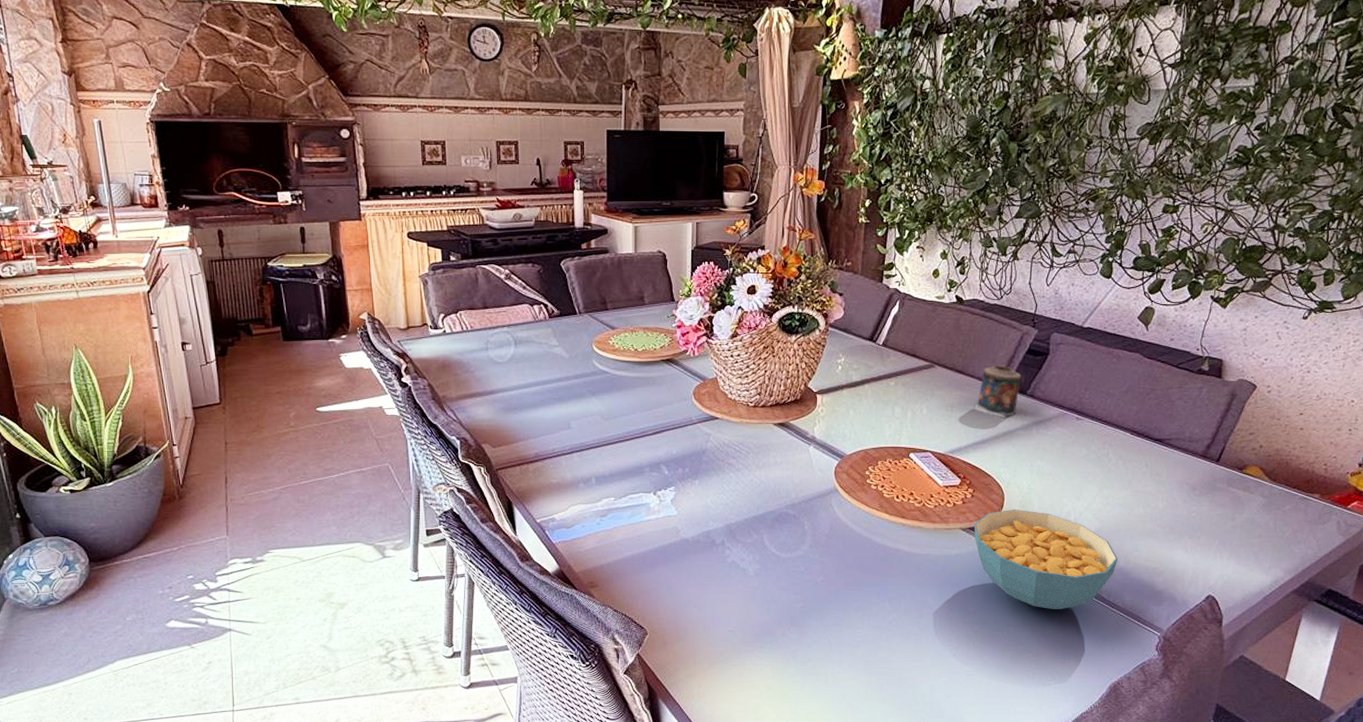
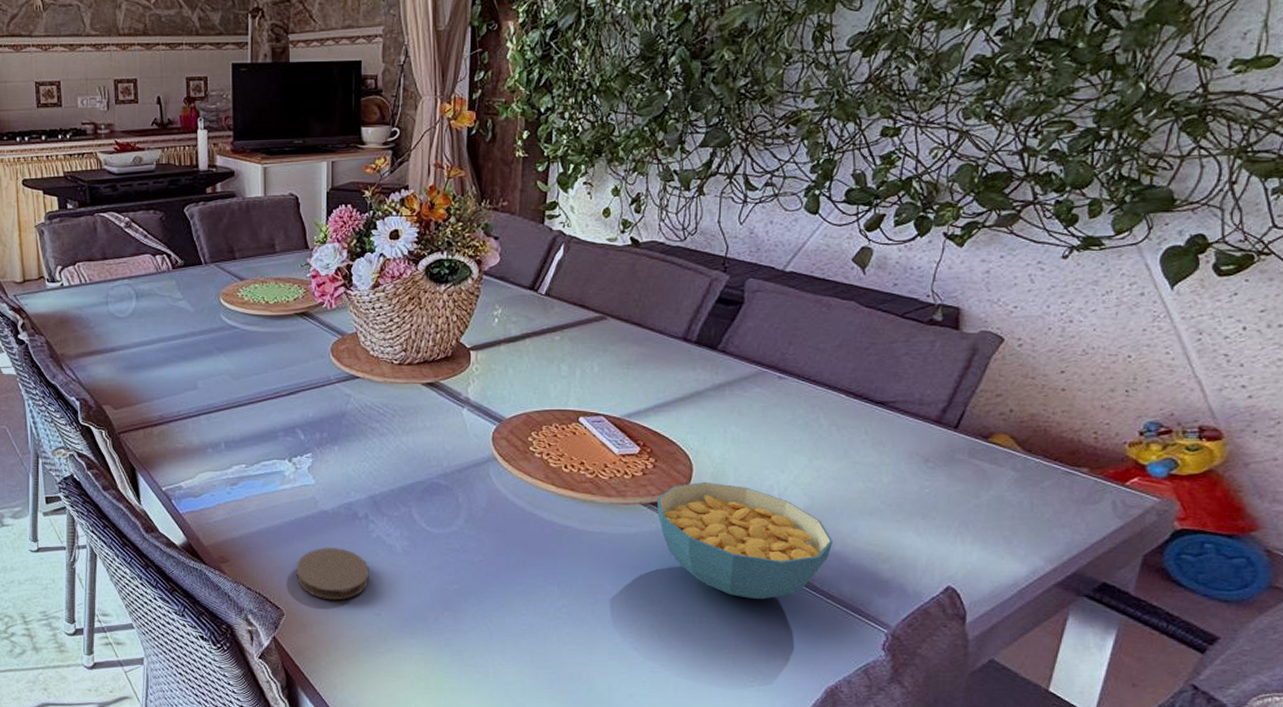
coaster: none [659,571,725,620] -> present [296,546,369,600]
candle: present [974,364,1022,418] -> none [655,315,711,377]

